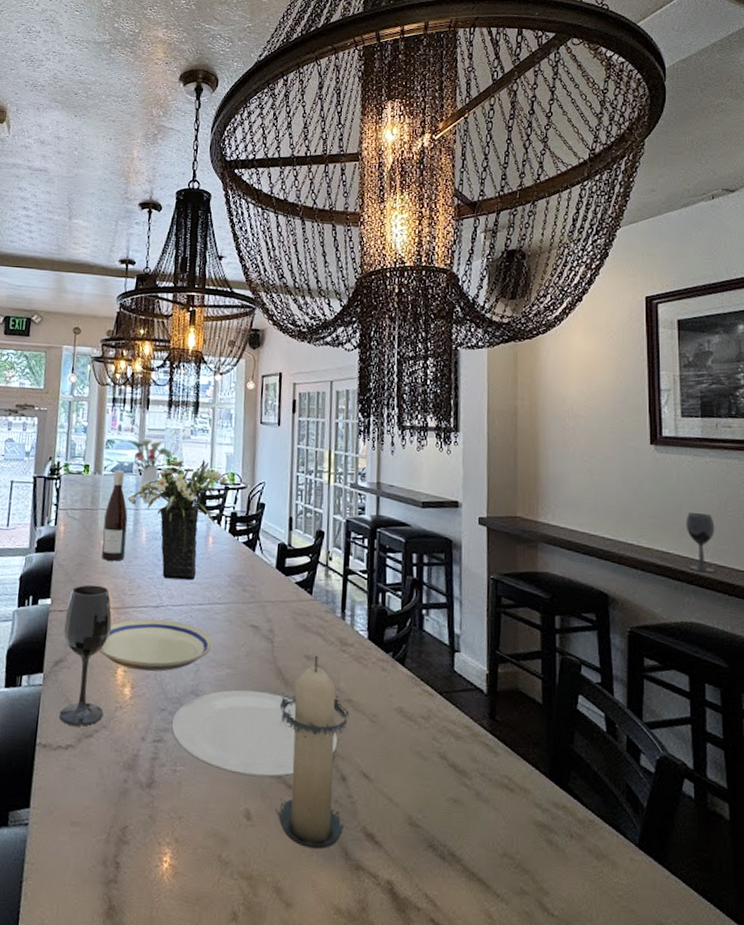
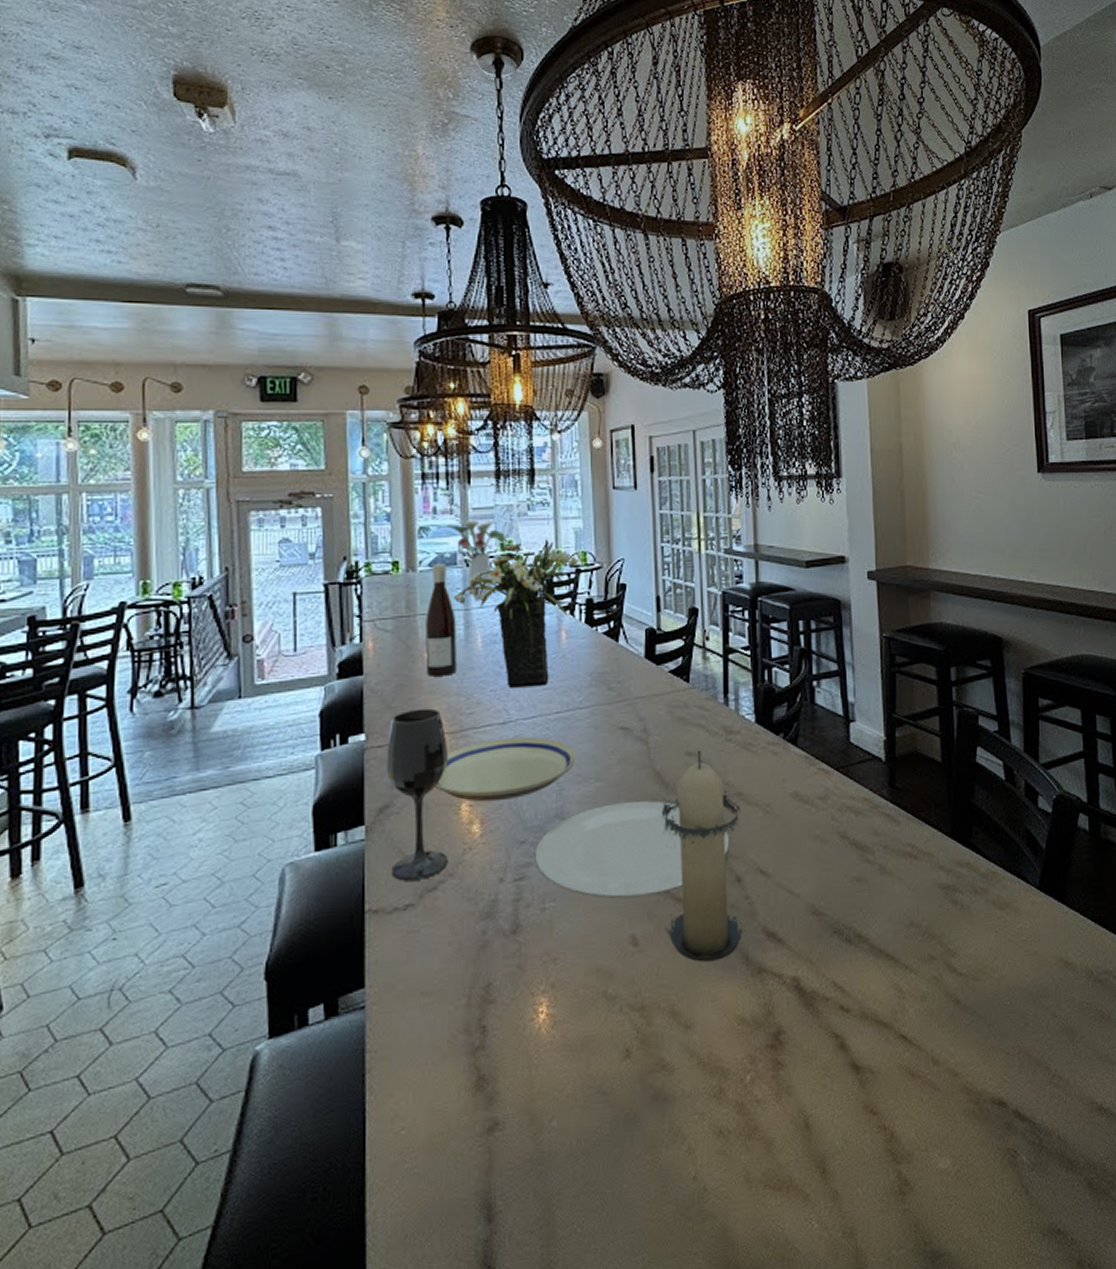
wine glass: present [685,513,716,573] -> none [1073,541,1103,602]

